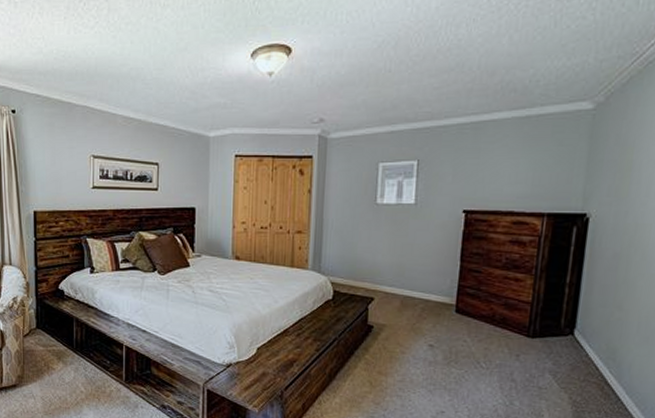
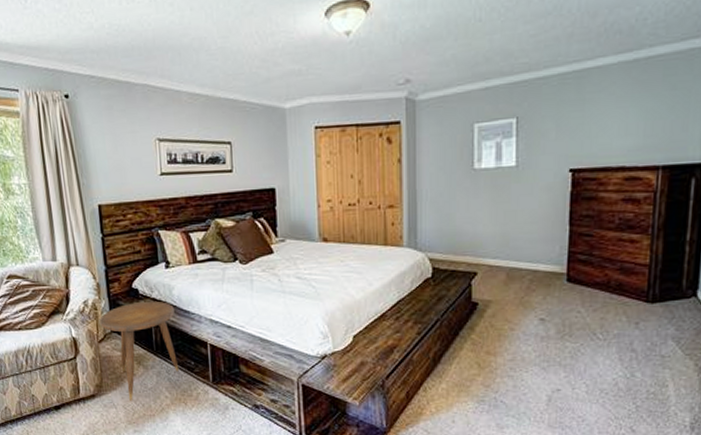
side table: none [27,302,96,394] -> present [100,300,179,402]

